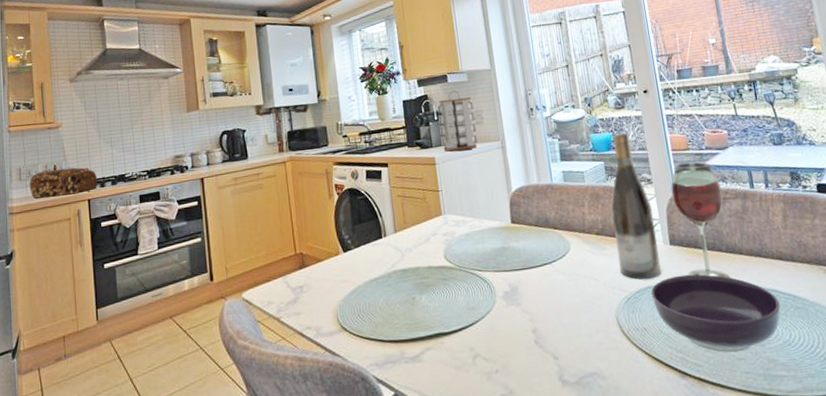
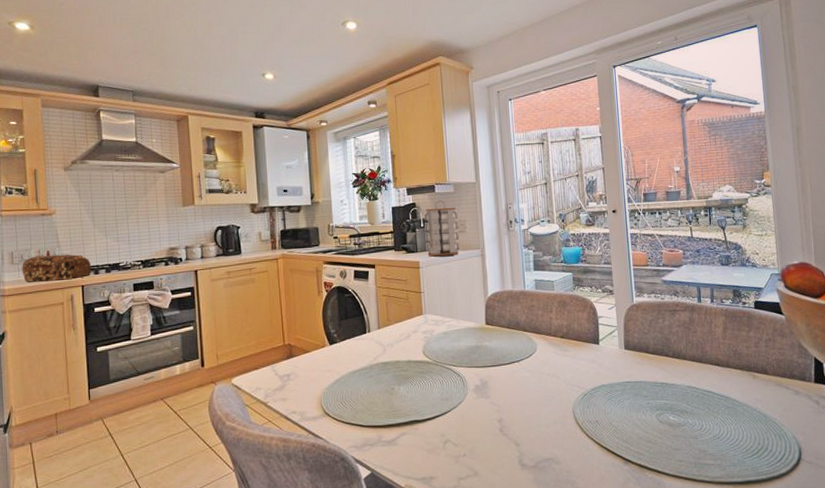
wine bottle: present [611,132,661,280] -> none [576,247,615,379]
bowl: present [650,274,780,353] -> none [604,375,714,444]
wineglass: present [670,162,731,278] -> none [629,277,675,380]

